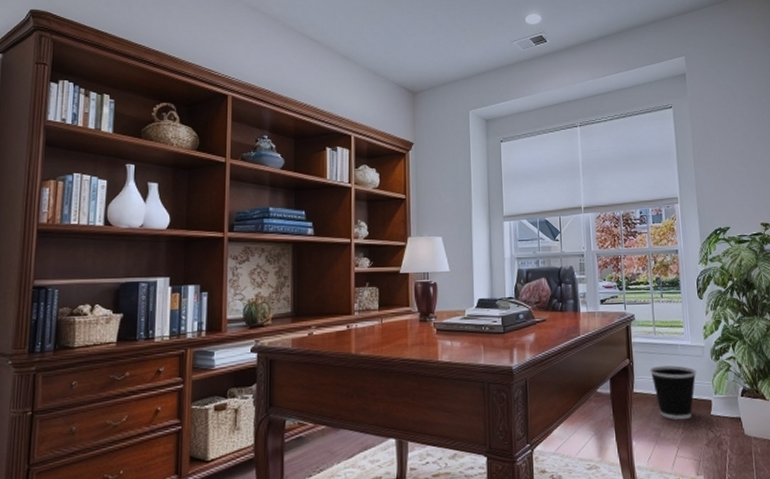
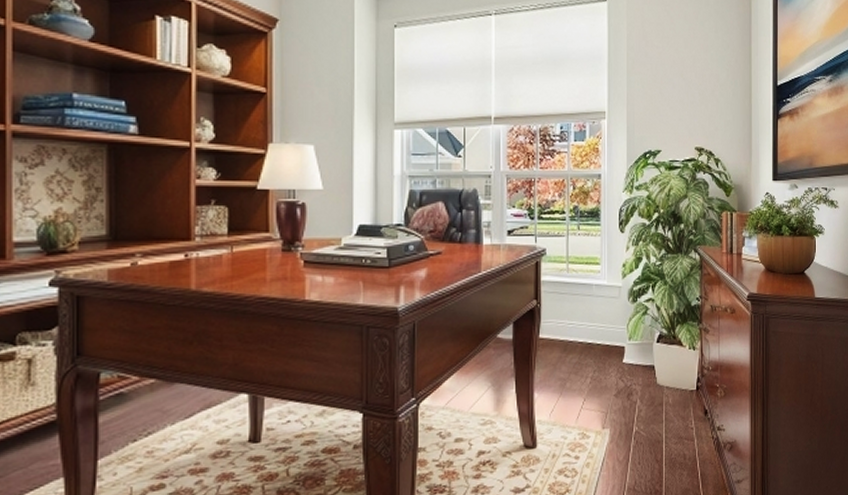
wastebasket: present [650,365,697,420] -> none [559,308,611,369]

